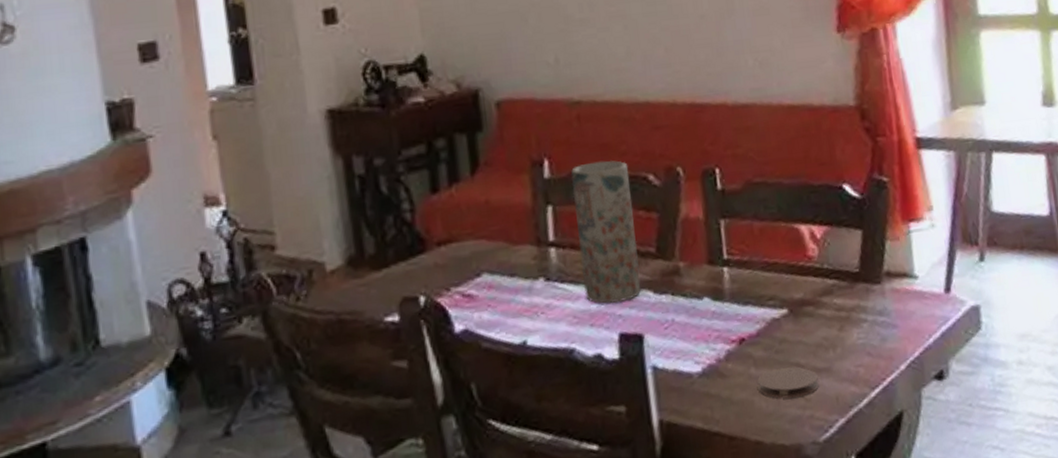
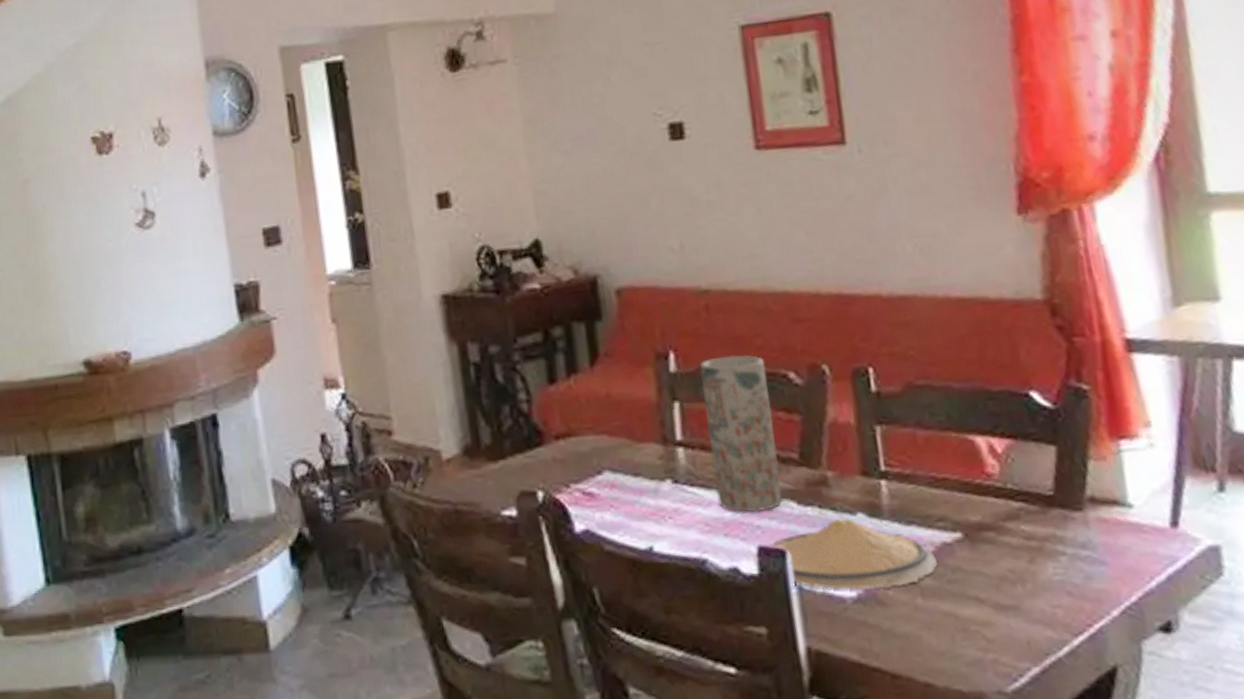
plate: none [628,303,768,367] -> present [768,519,937,591]
coaster: present [757,367,819,399] -> none [925,600,1005,637]

